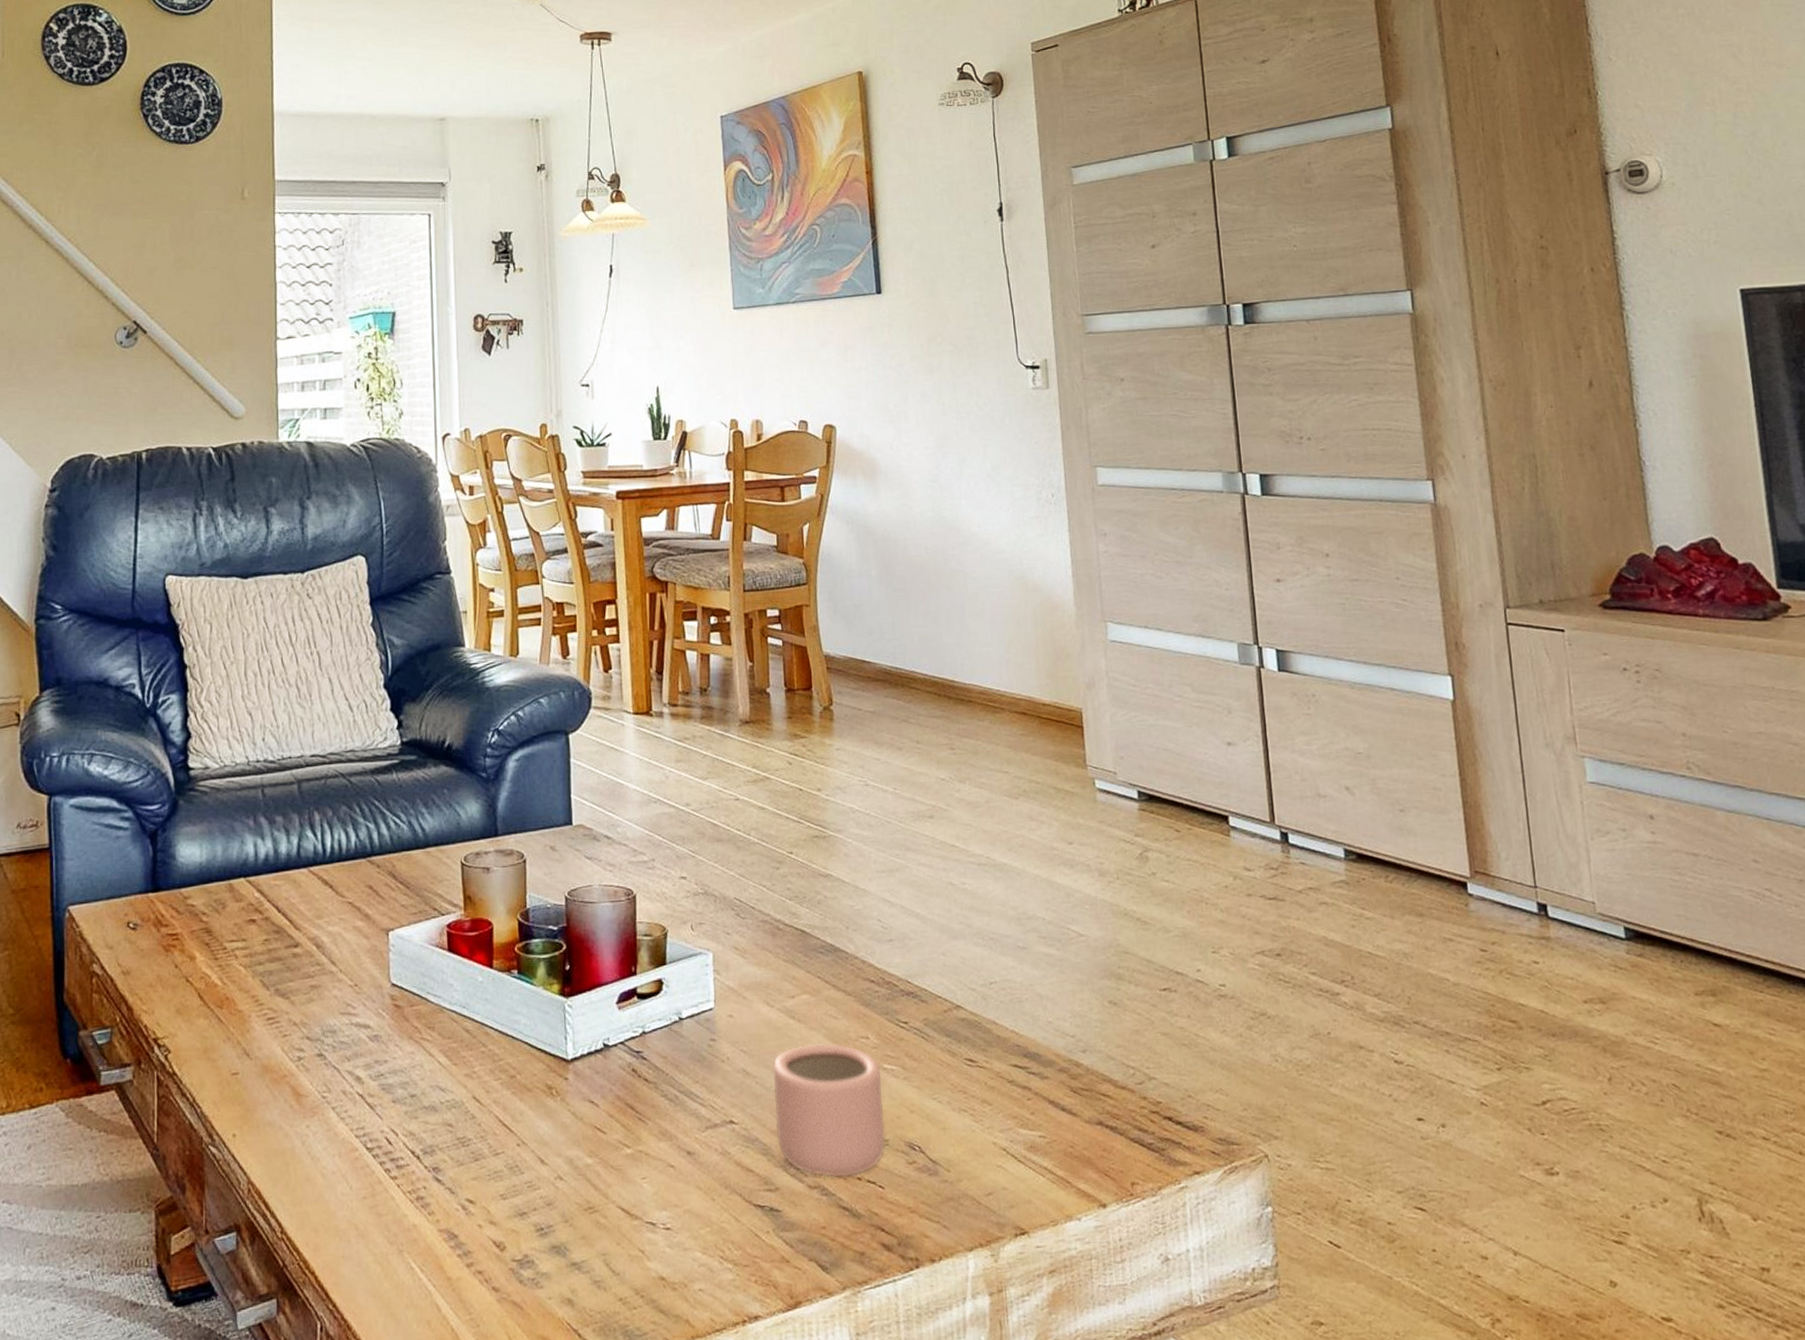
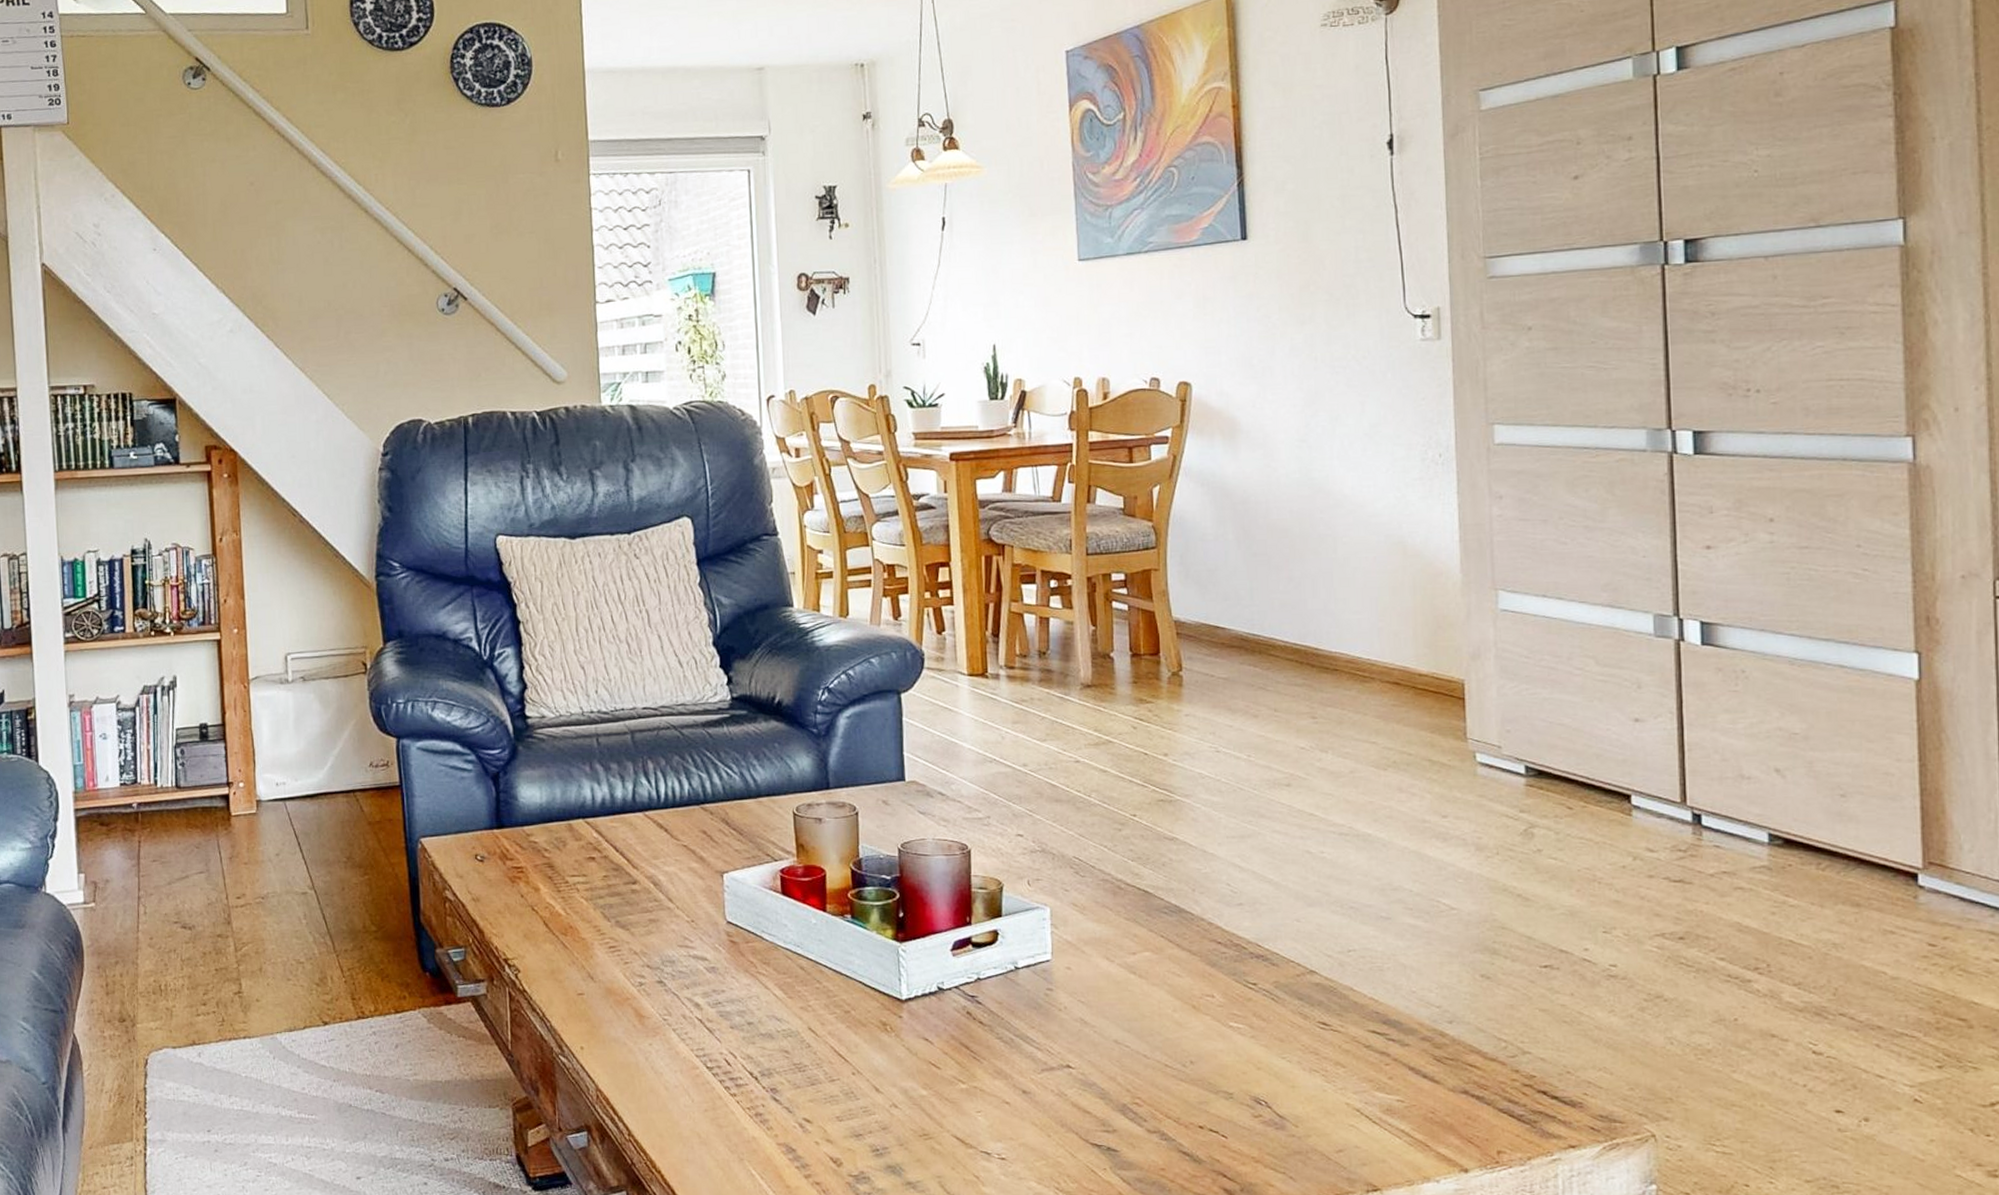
mug: present [772,1043,886,1178] -> none [1111,999,1230,1125]

